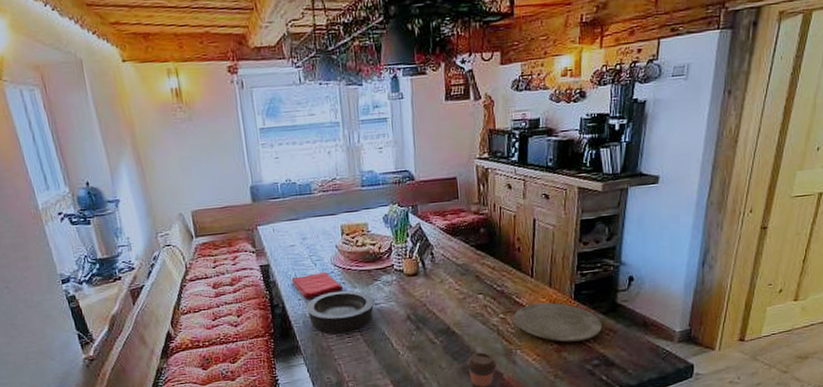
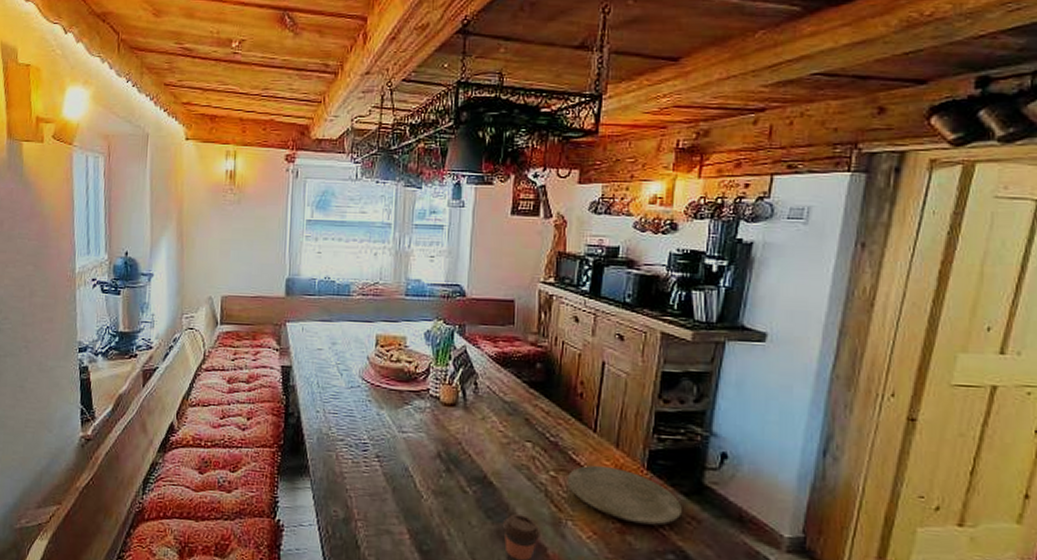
dish towel: present [291,272,343,299] -> none [312,384,368,413]
bowl: present [306,290,375,334] -> none [324,408,402,460]

